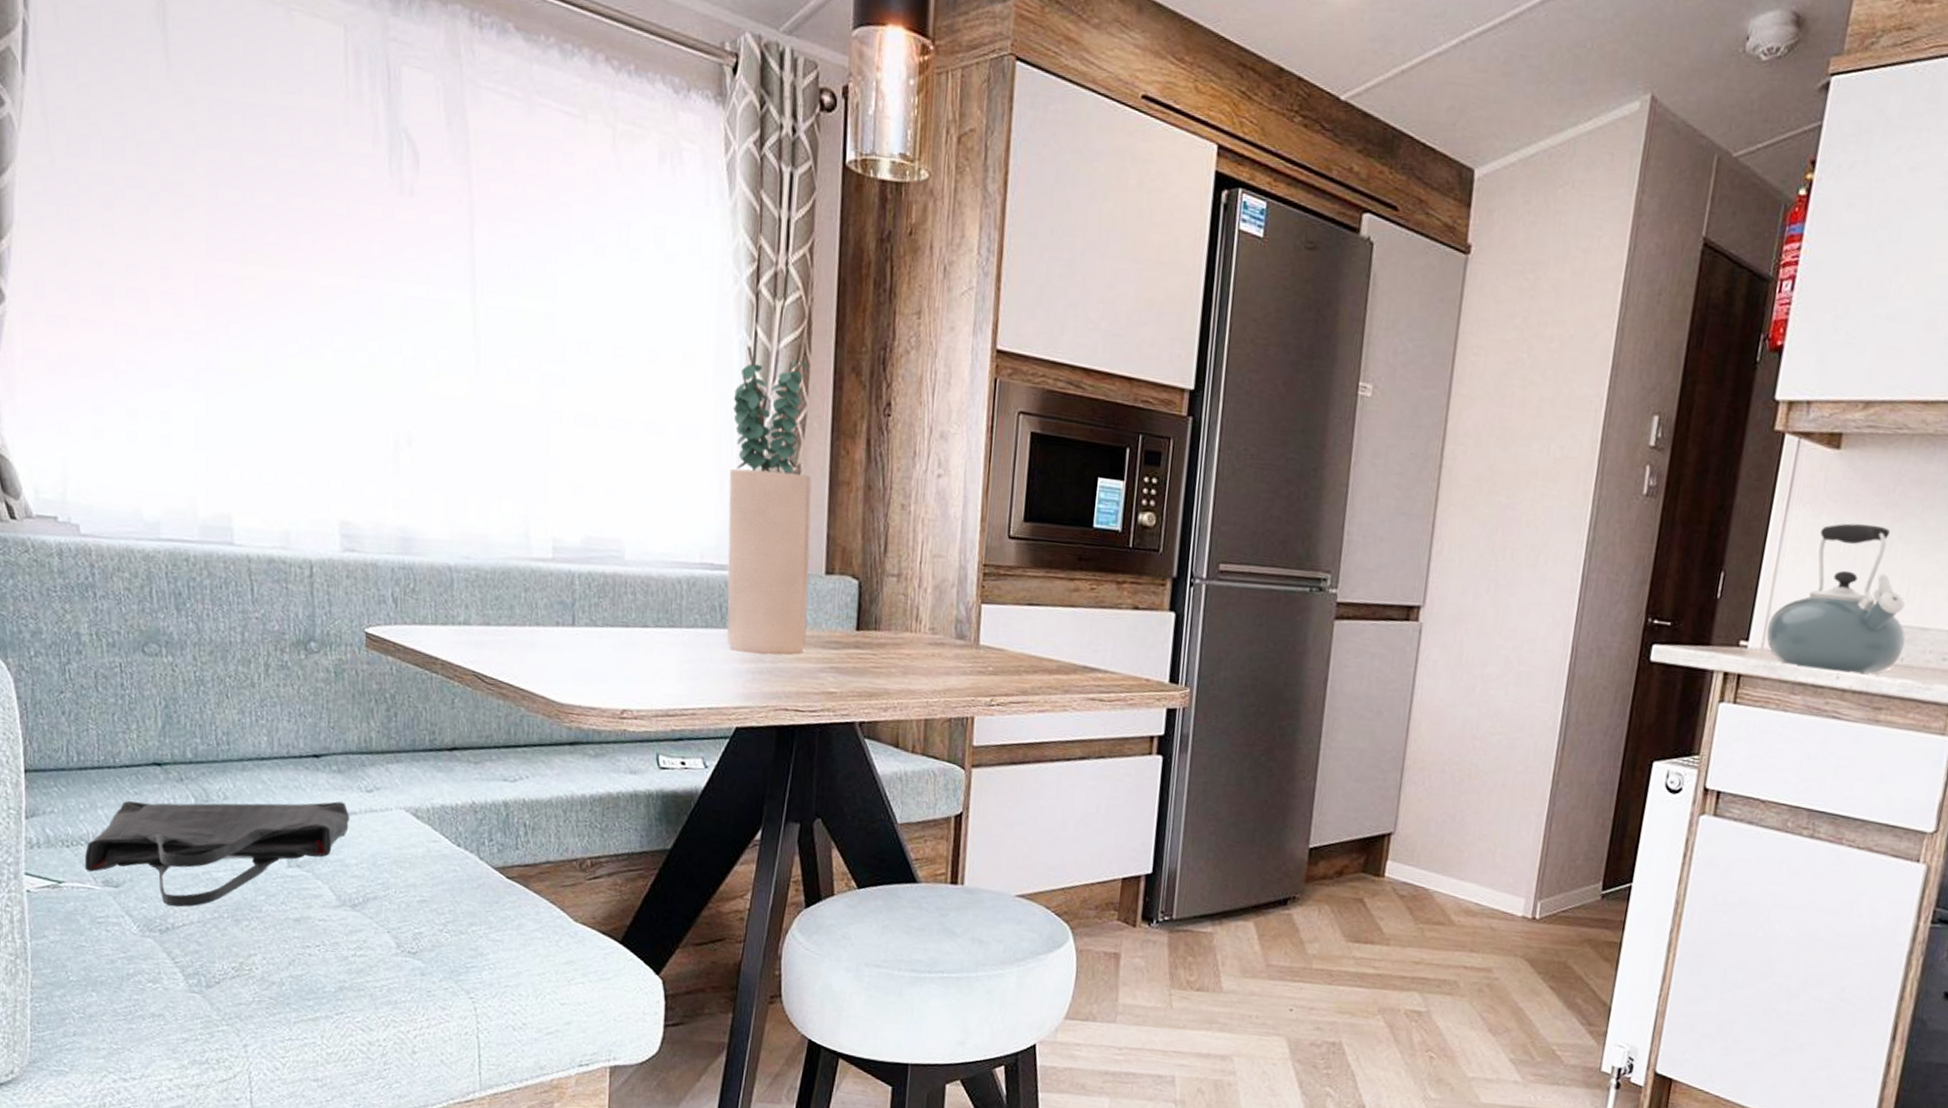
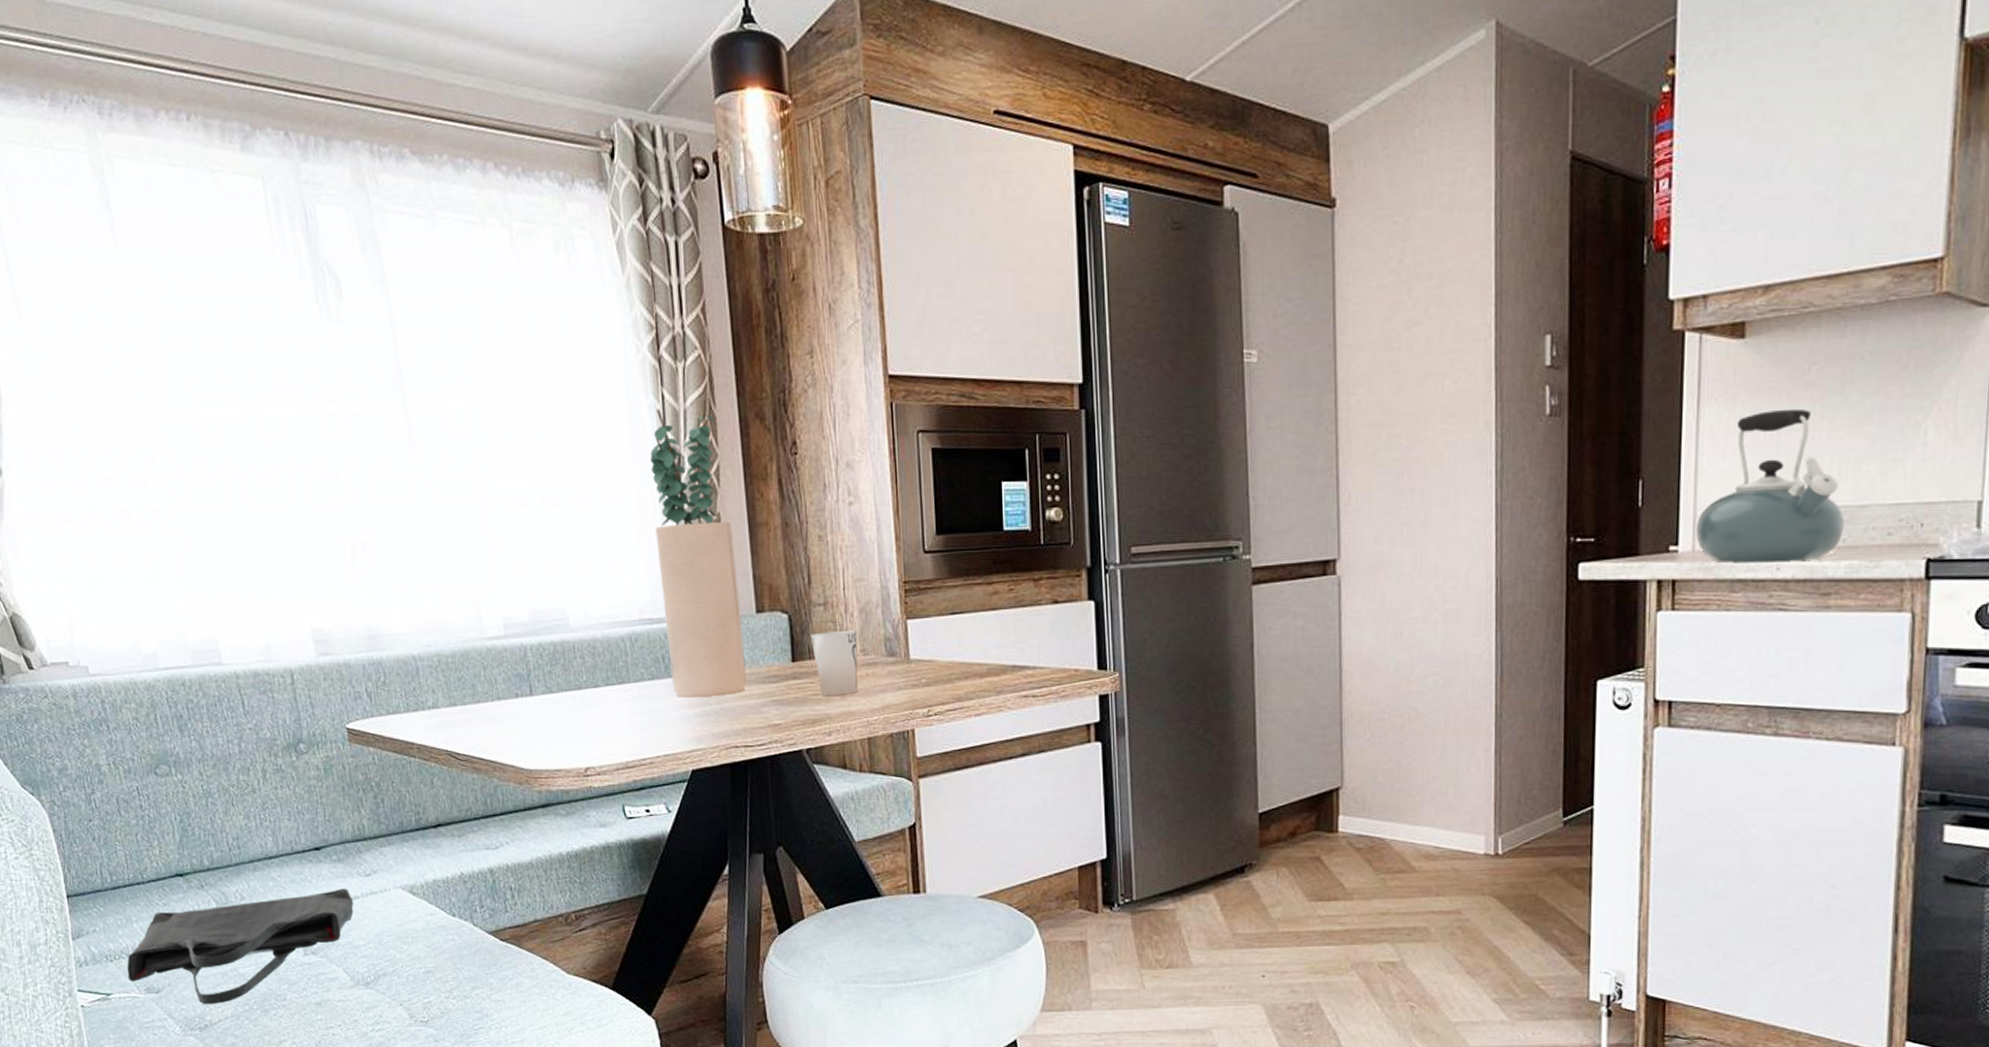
cup: none [879,604,929,673] -> present [810,630,858,697]

